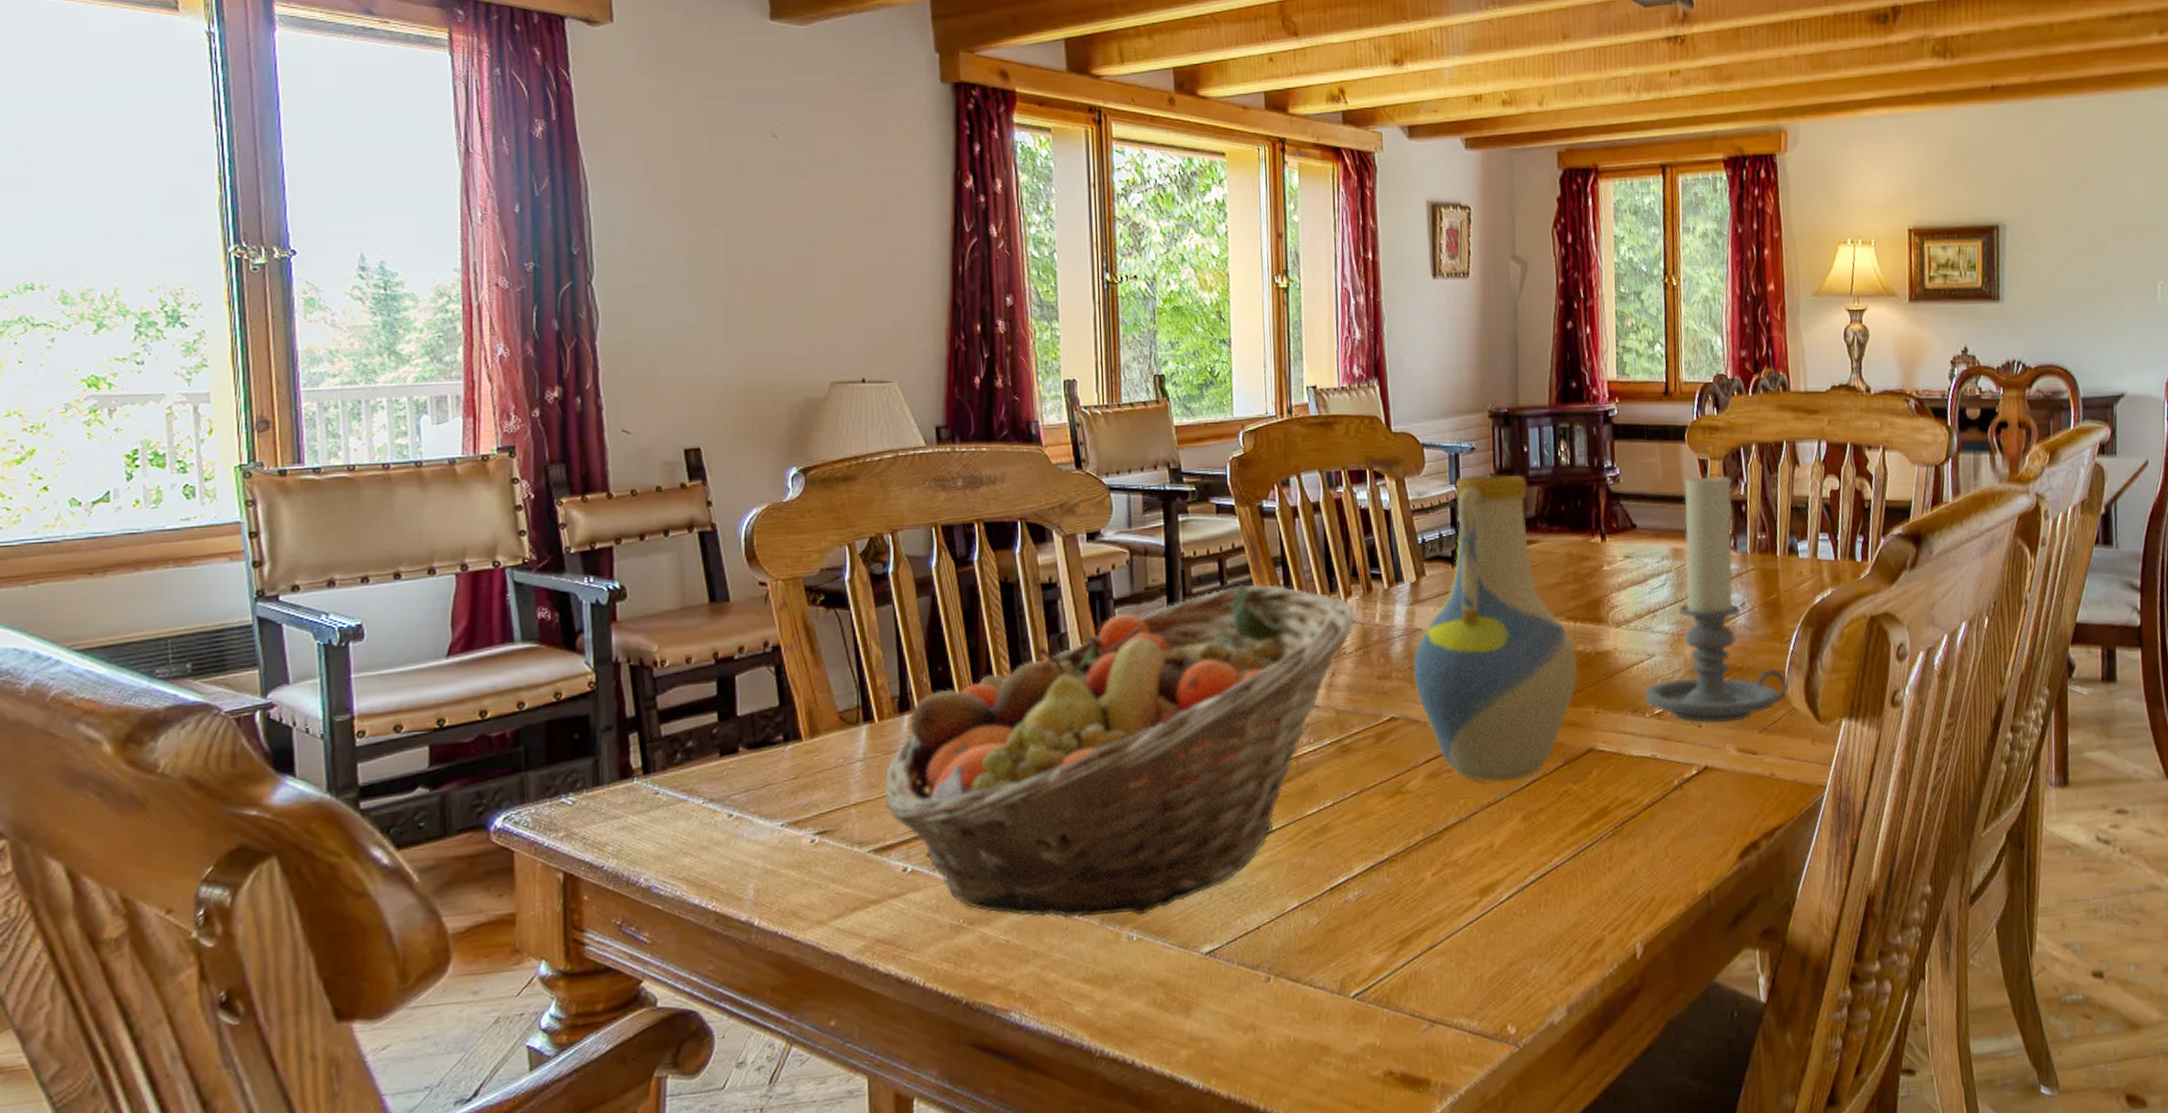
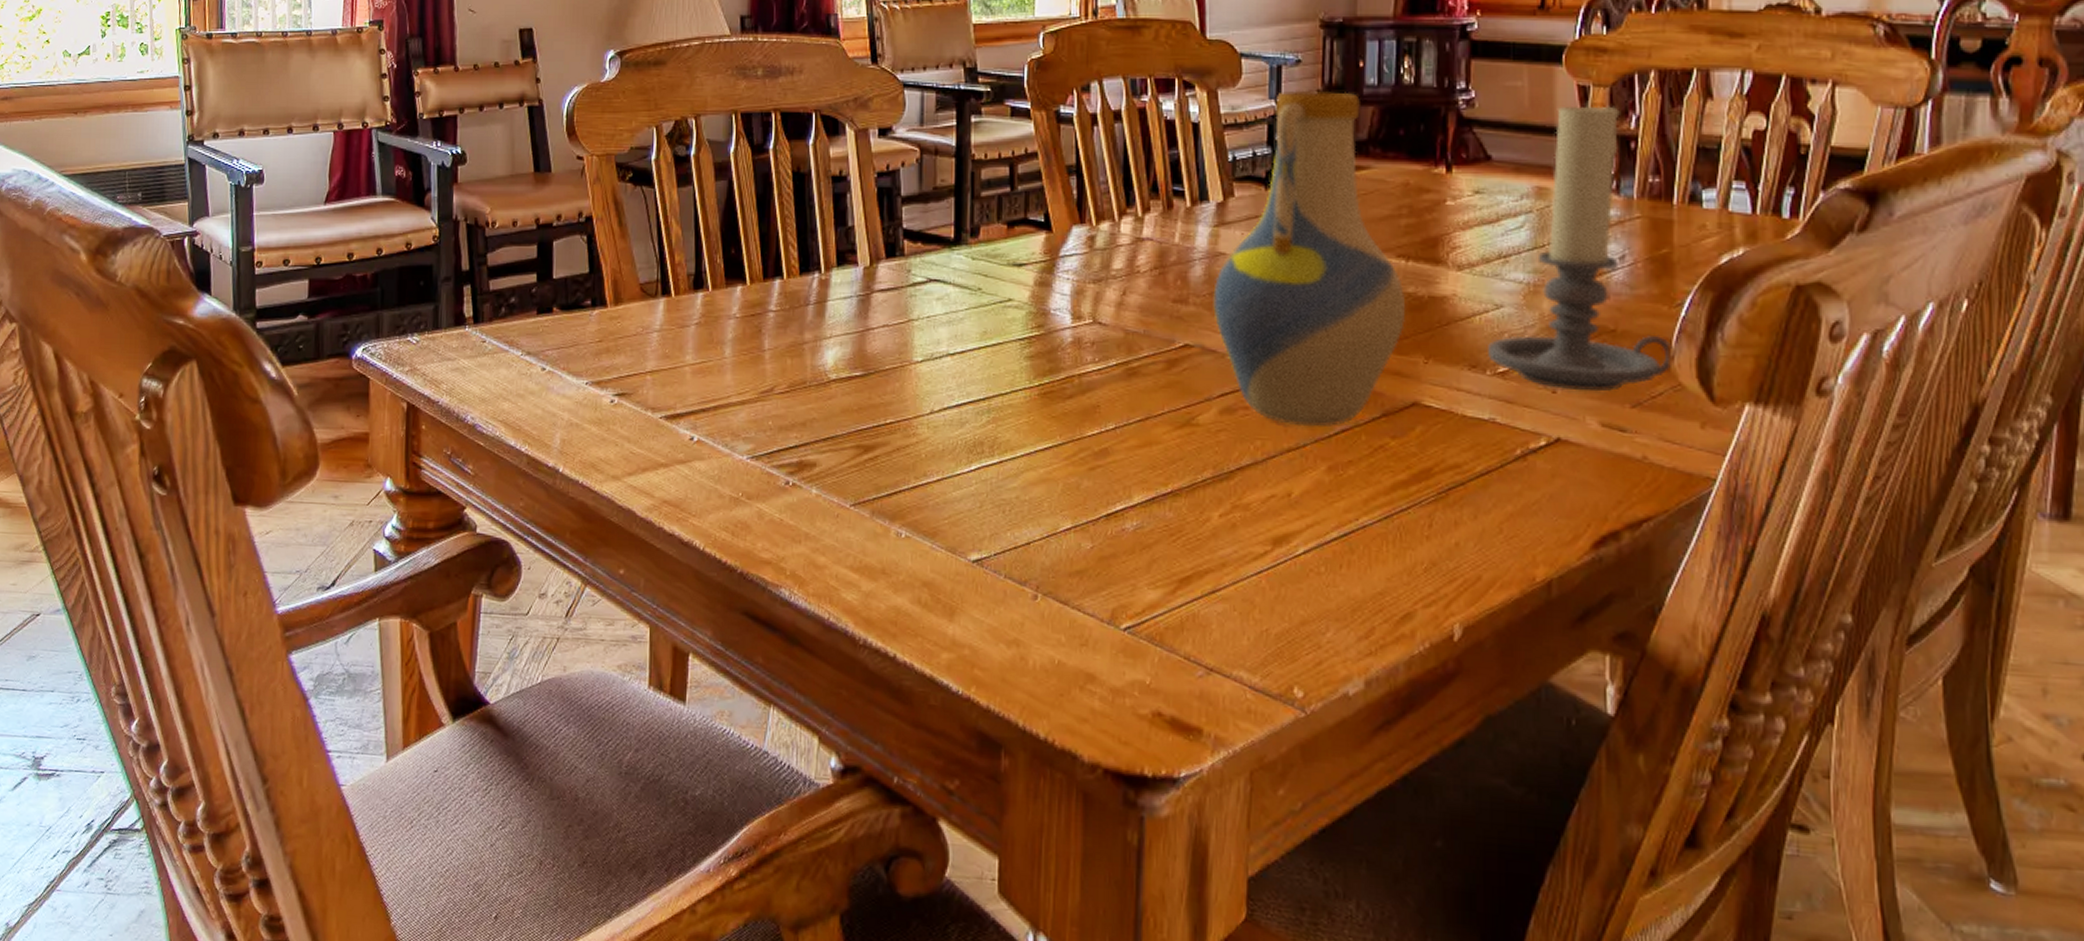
fruit basket: present [884,584,1357,918] -> none [676,191,1154,514]

